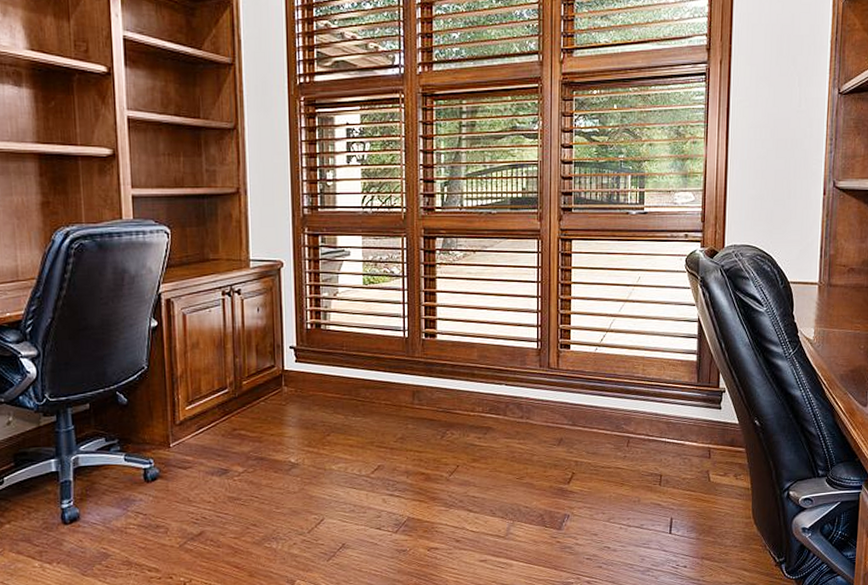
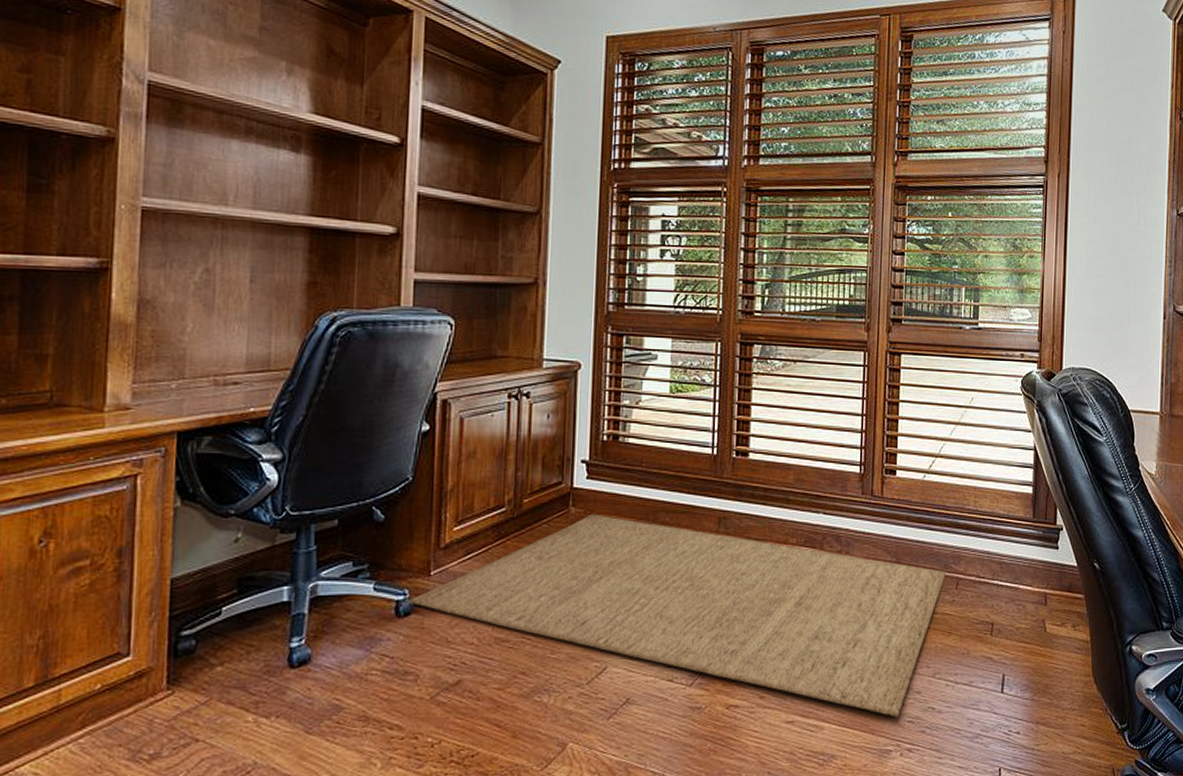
rug: none [154,392,618,555] -> present [408,514,946,717]

